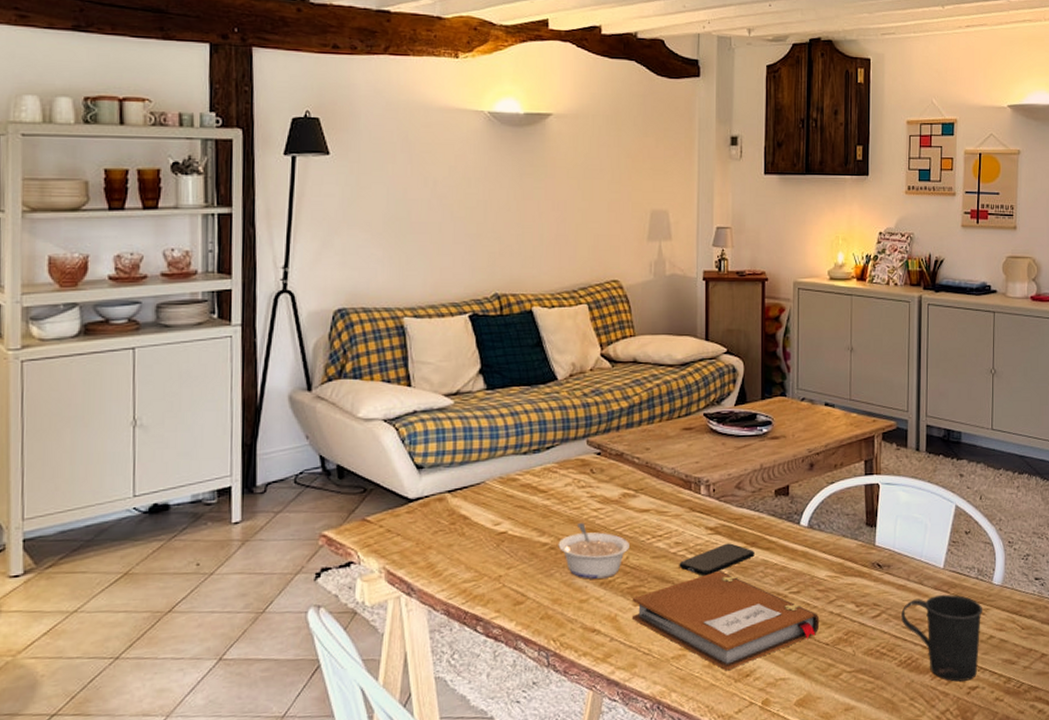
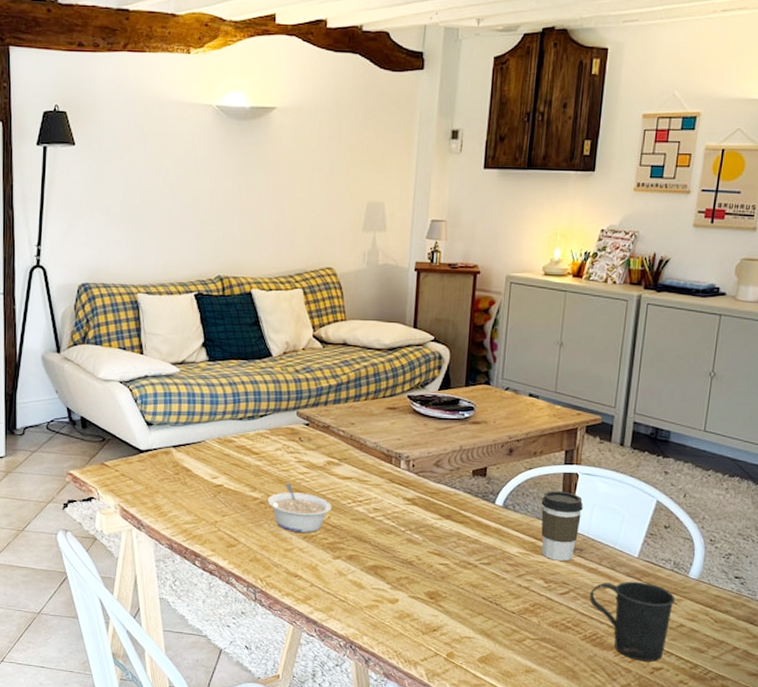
notebook: present [631,571,820,671] -> none [330,537,508,624]
smartphone: present [679,543,754,577] -> none [376,514,449,541]
coffee cup: none [846,504,887,581] -> present [541,490,584,561]

